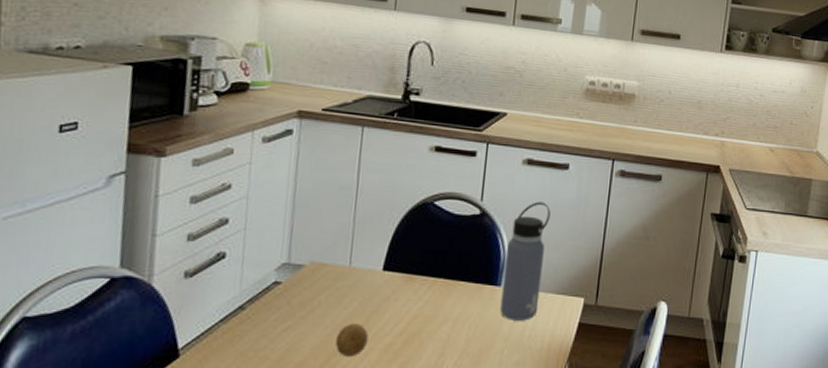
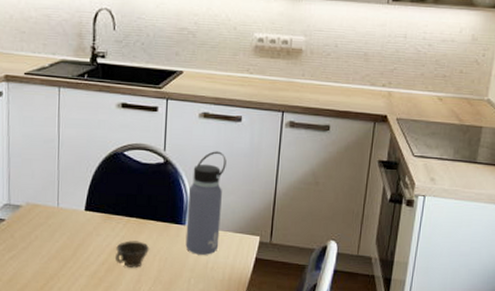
fruit: present [334,323,369,356] -> none [51,253,77,280]
cup: none [416,305,458,338] -> present [115,240,150,268]

